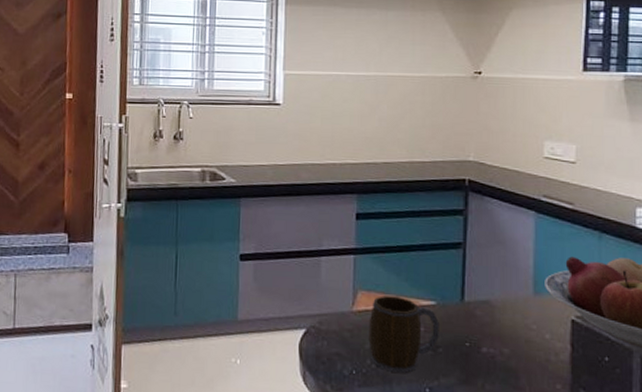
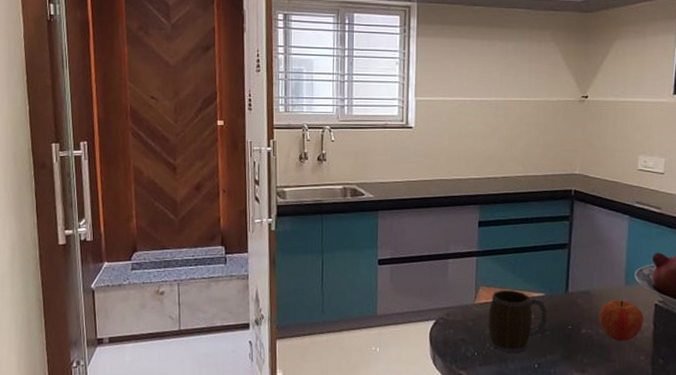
apple: none [502,313,558,365] -> present [598,300,643,341]

